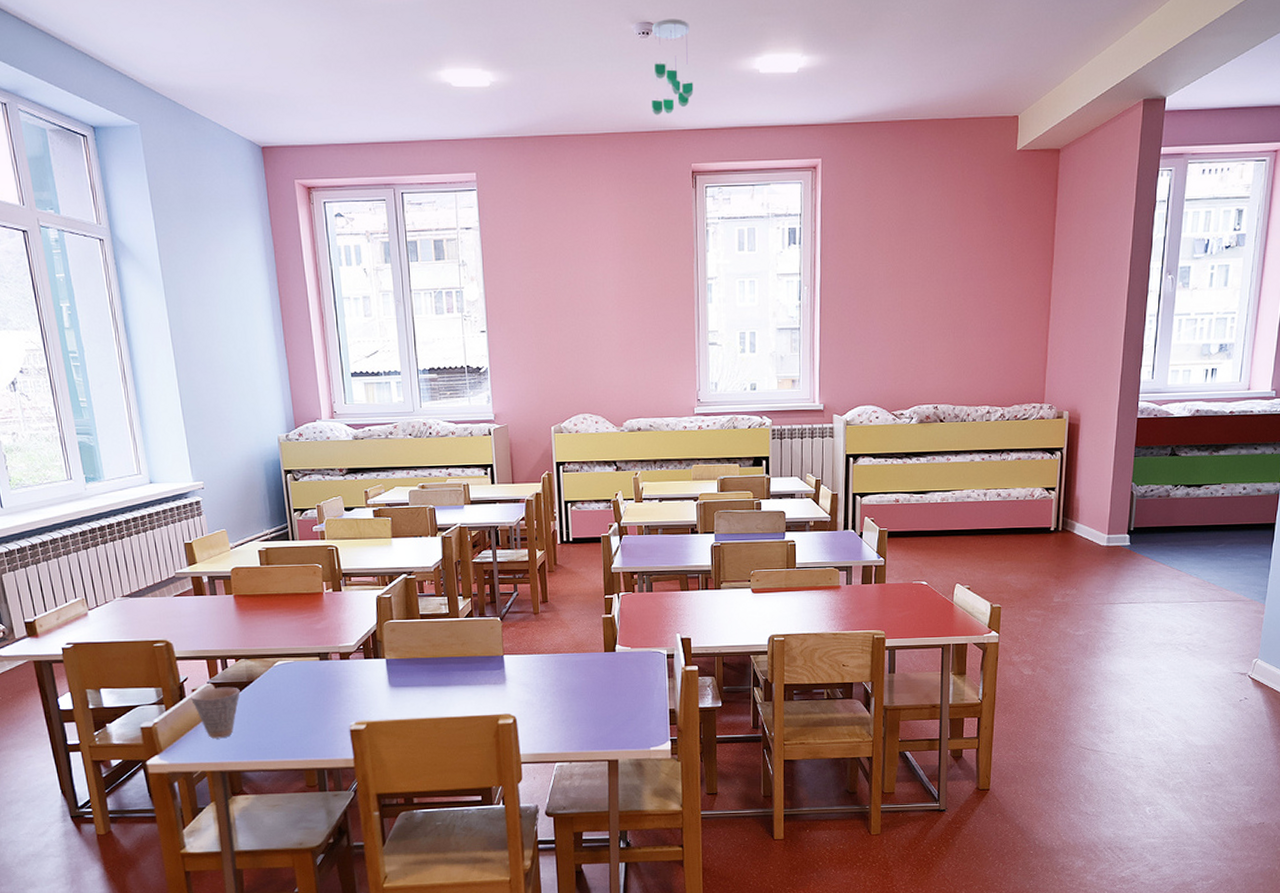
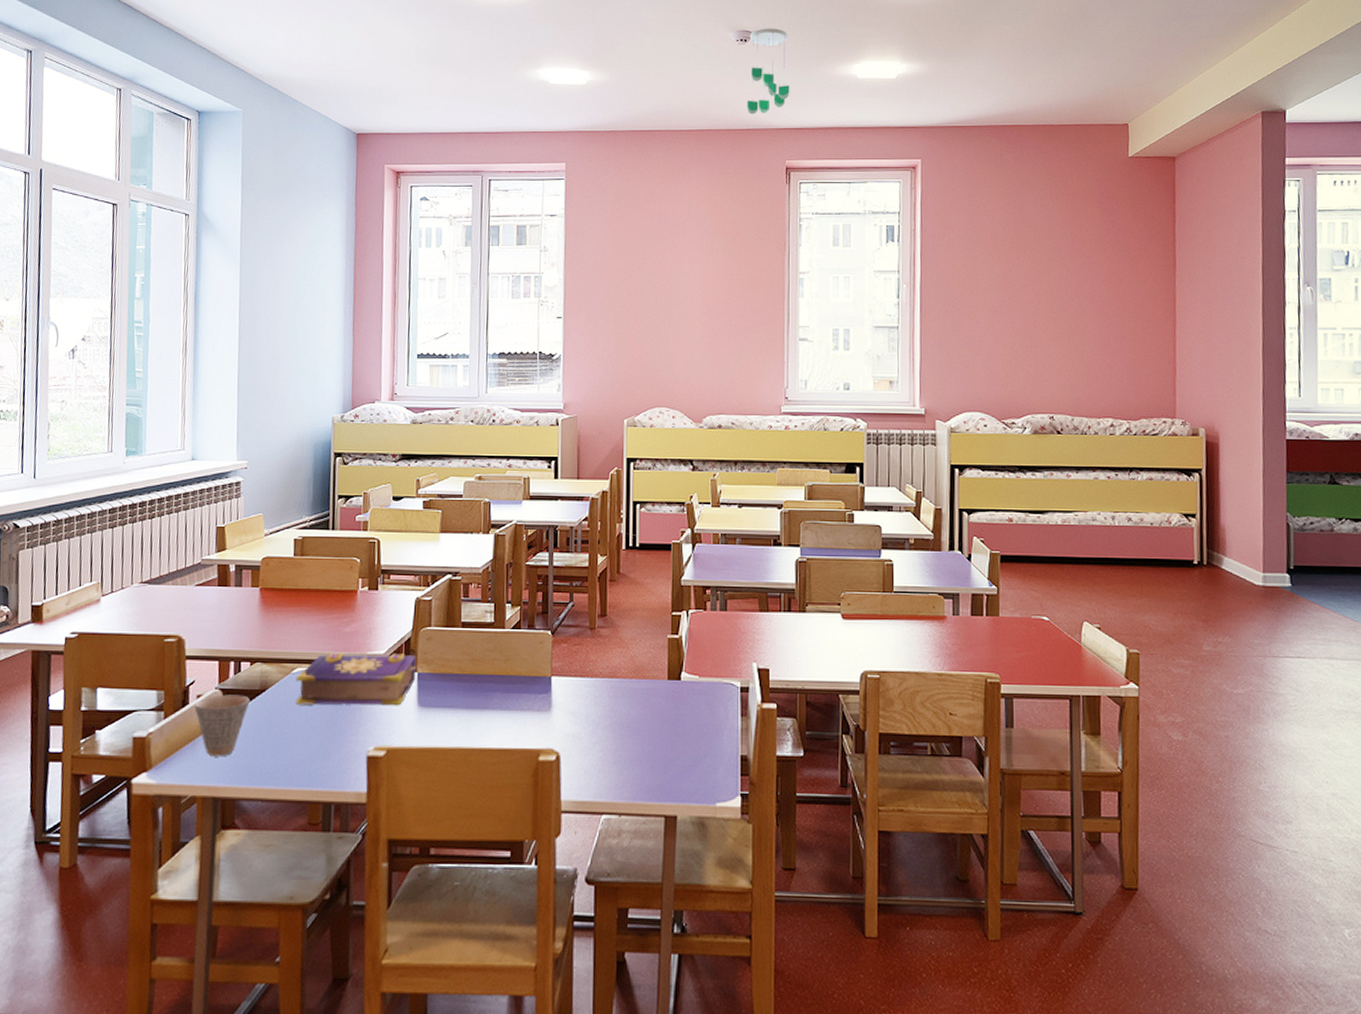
book: none [278,644,386,692] -> present [295,653,418,706]

